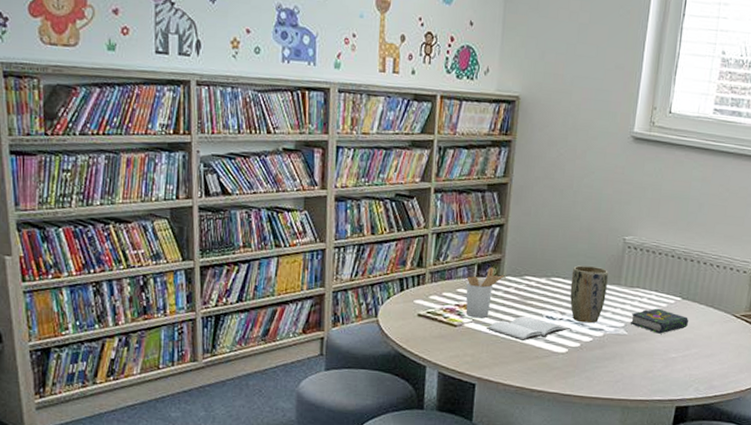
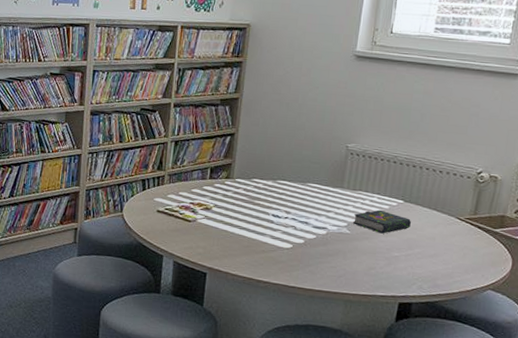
utensil holder: present [465,267,505,319] -> none [199,170,235,215]
book: present [486,316,566,341] -> none [217,214,291,236]
plant pot: present [570,265,608,323] -> none [295,170,332,222]

